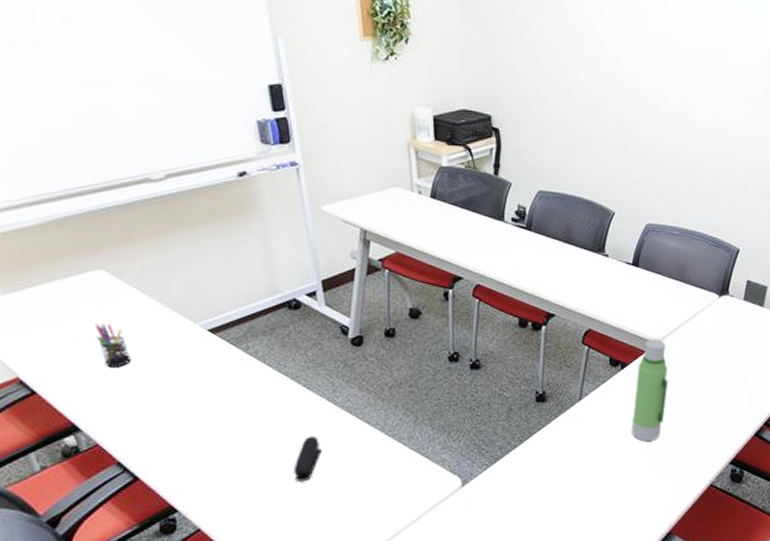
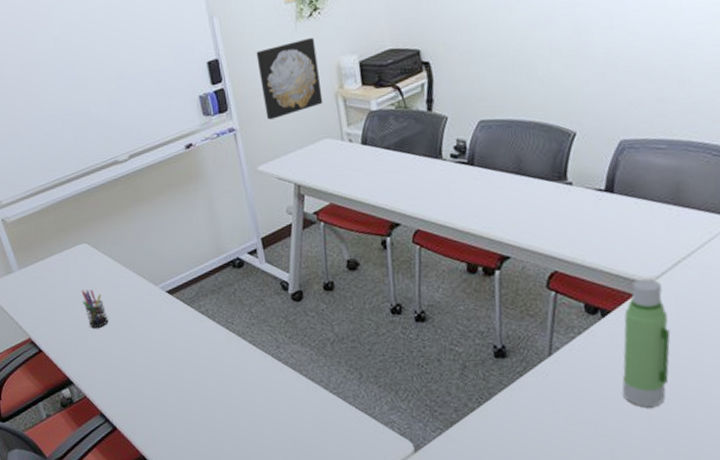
stapler: present [293,435,322,482] -> none [244,392,269,438]
wall art: none [326,81,395,159] -> present [256,37,323,120]

